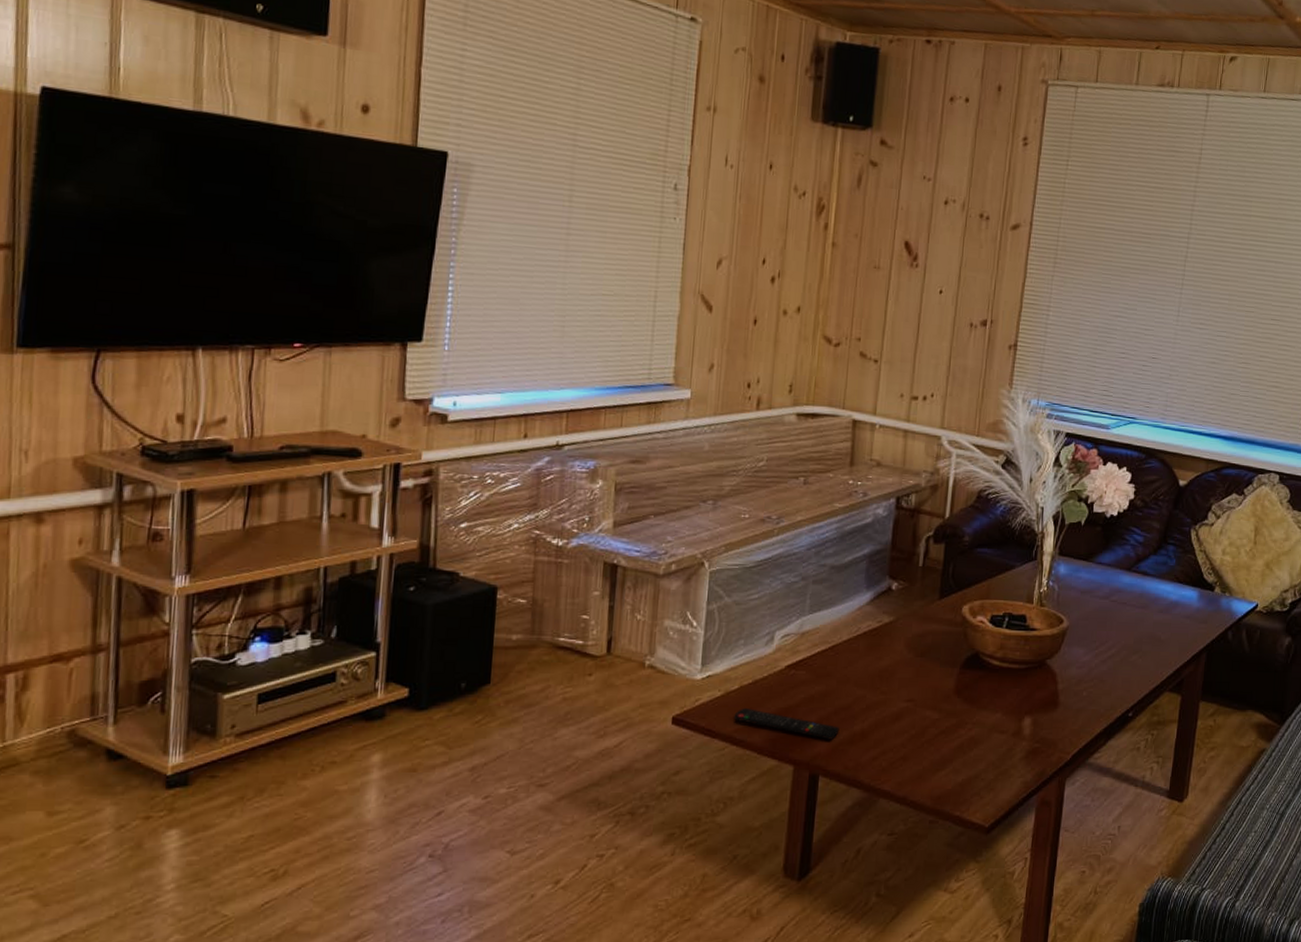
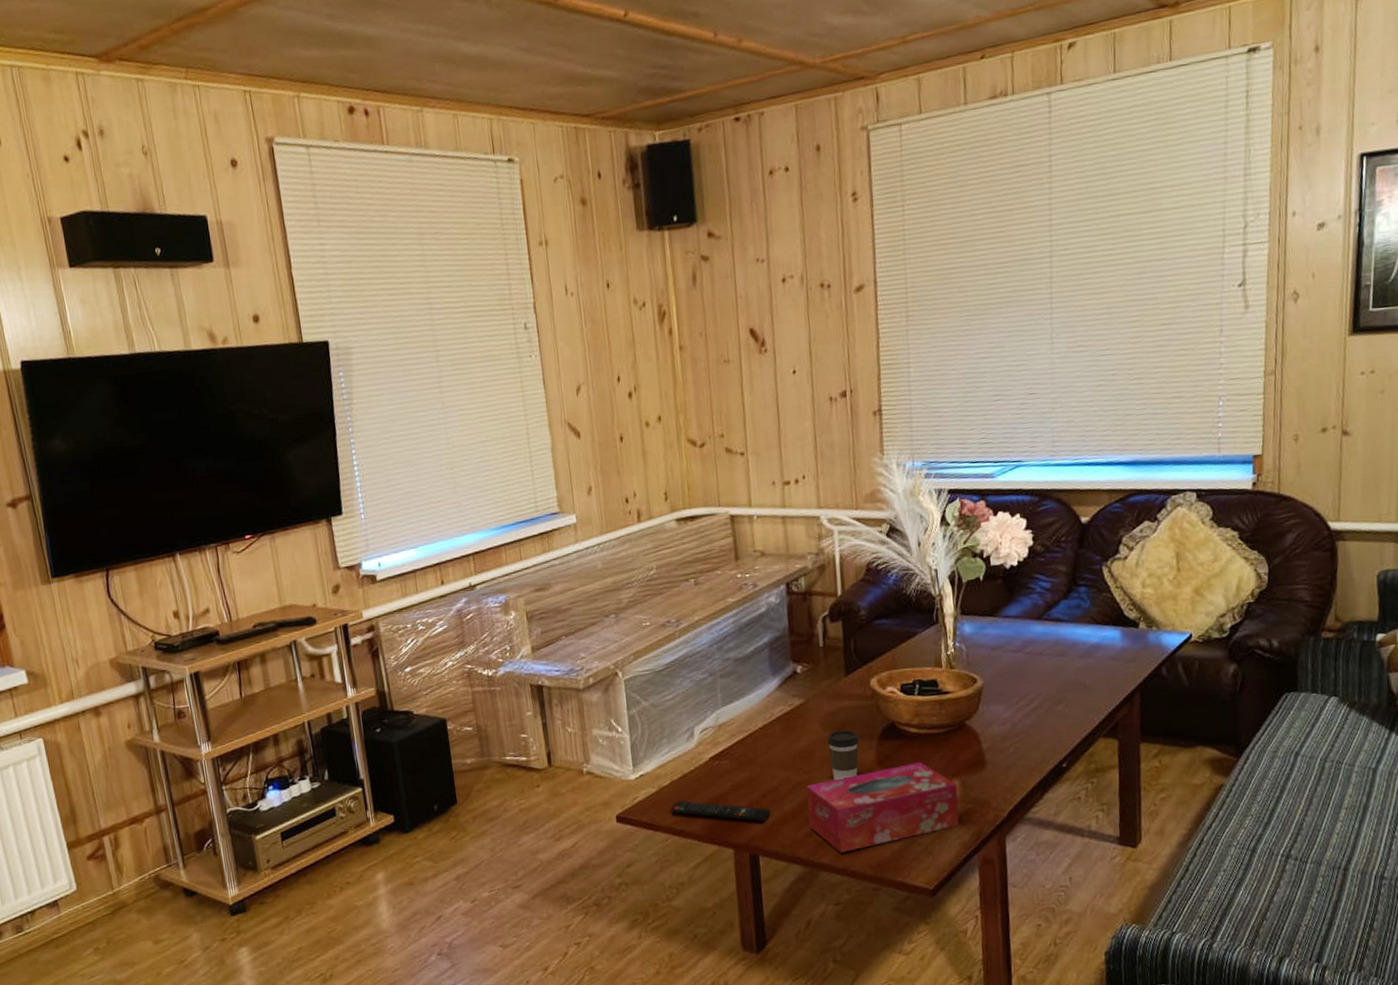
tissue box: none [877,695,1029,780] -> present [807,761,959,853]
coffee cup: none [909,654,941,706] -> present [827,730,859,781]

